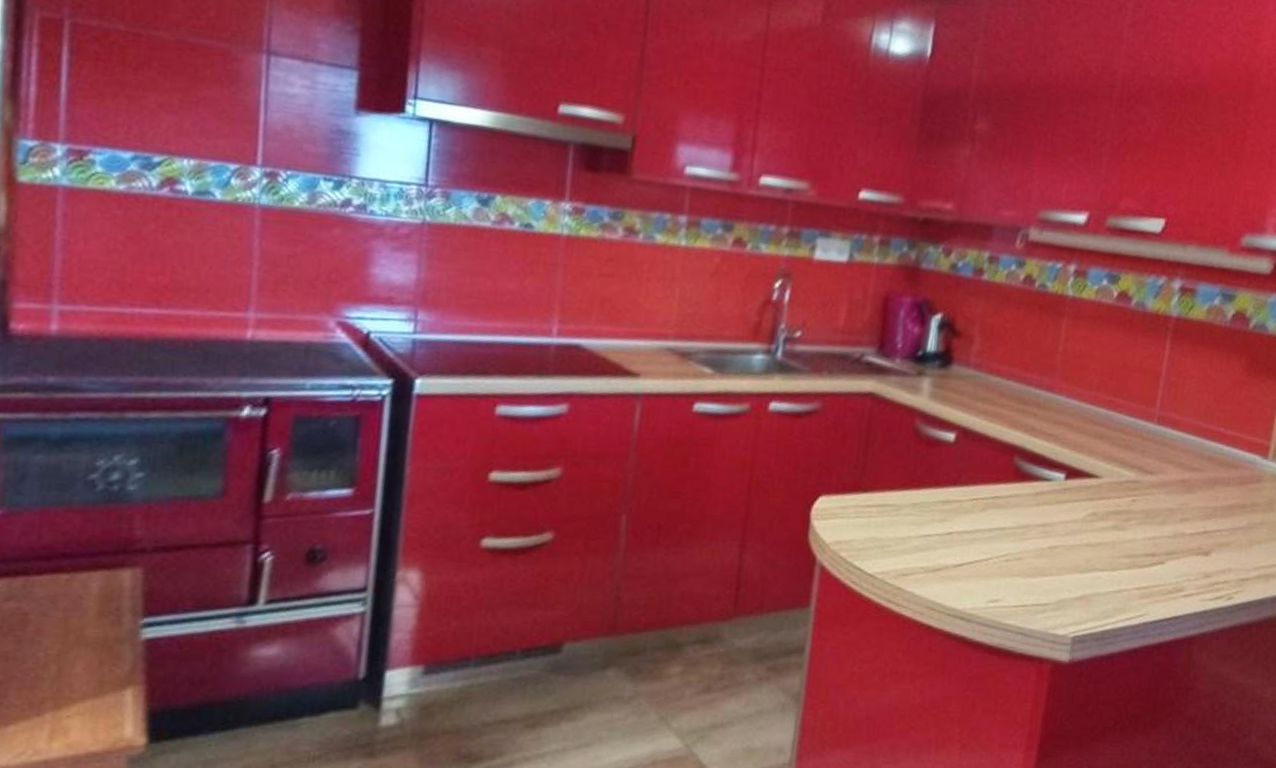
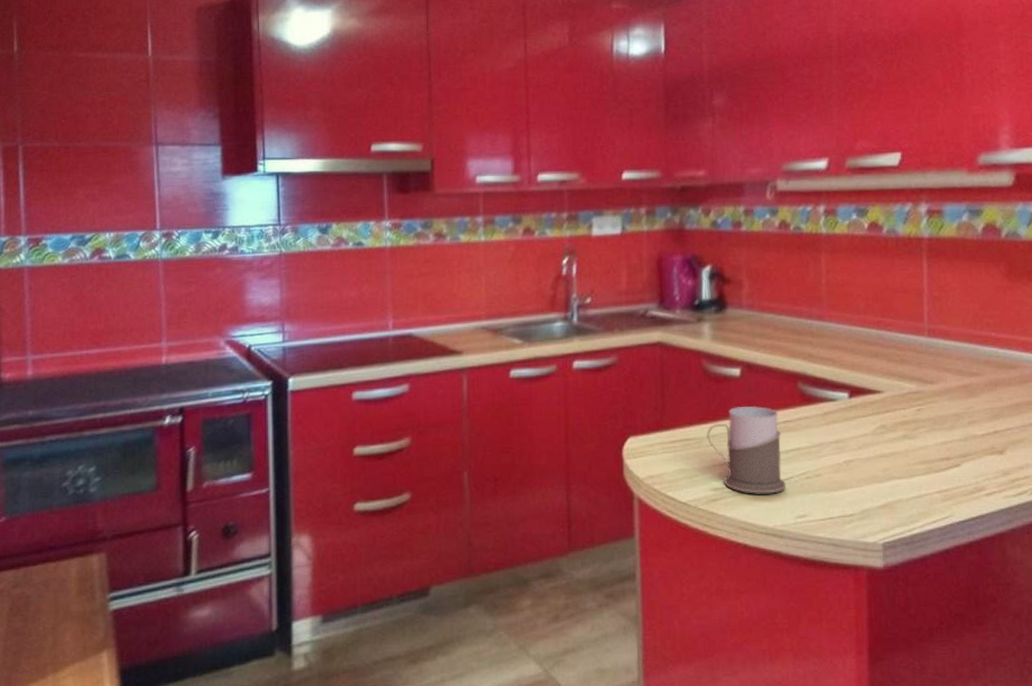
mug: none [907,475,988,574] -> present [707,406,786,494]

